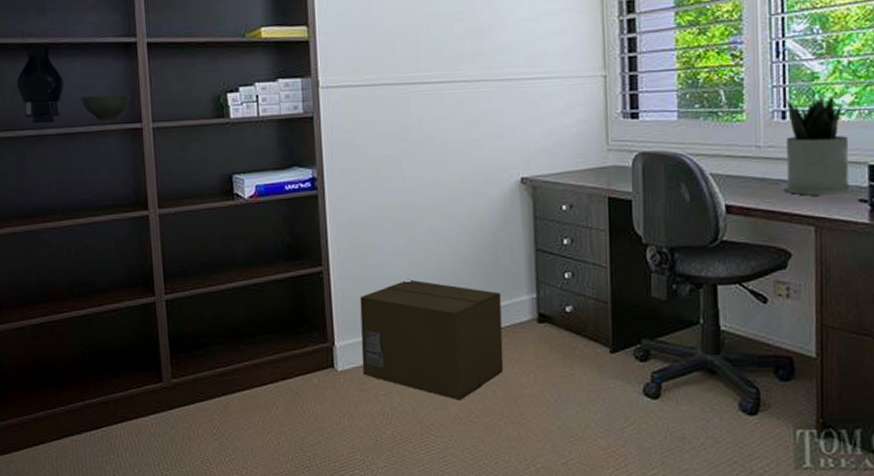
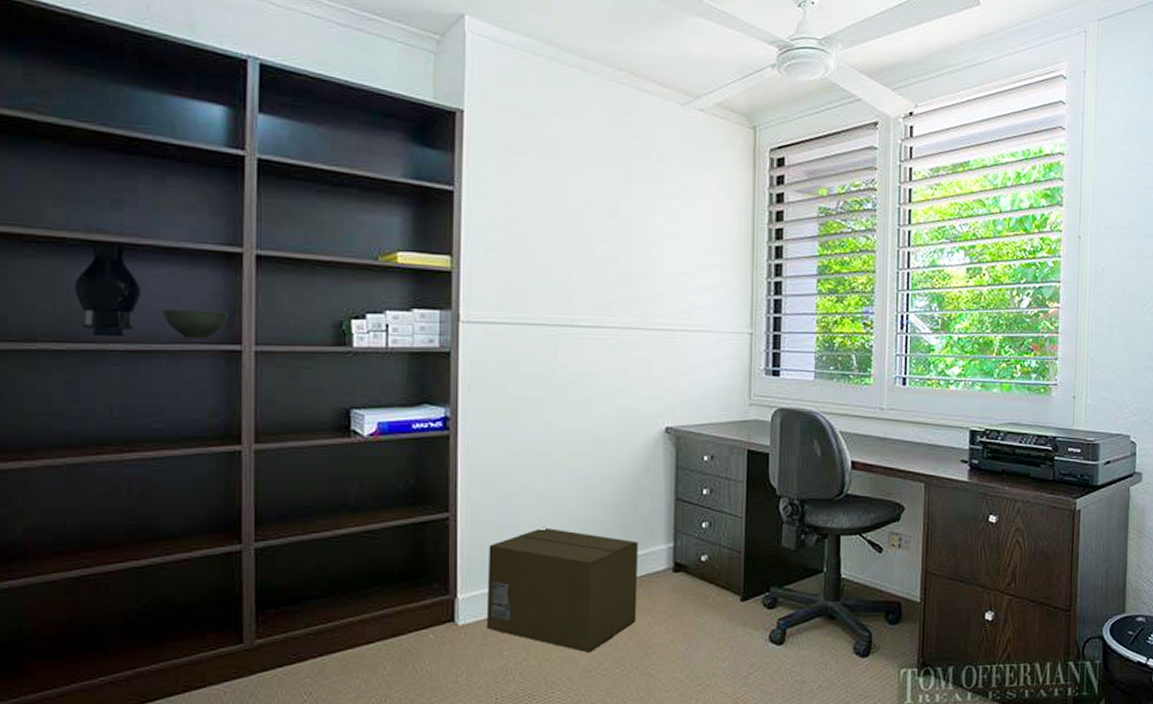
planter: present [781,96,857,197] -> none [899,367,959,456]

